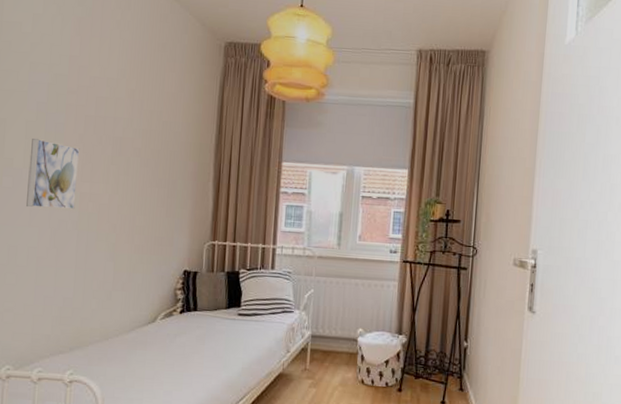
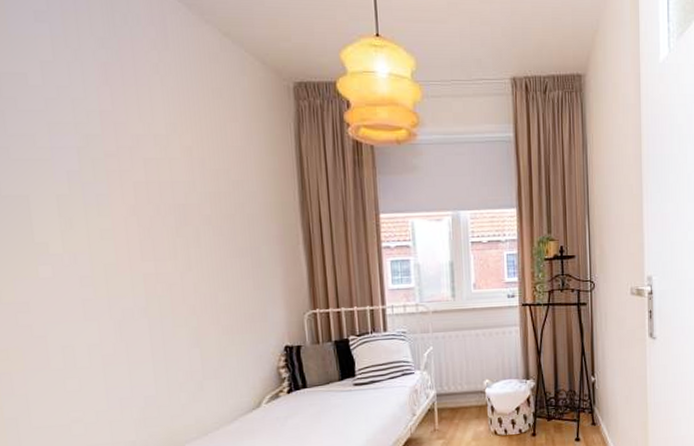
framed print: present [26,139,80,210] -> none [68,216,140,299]

